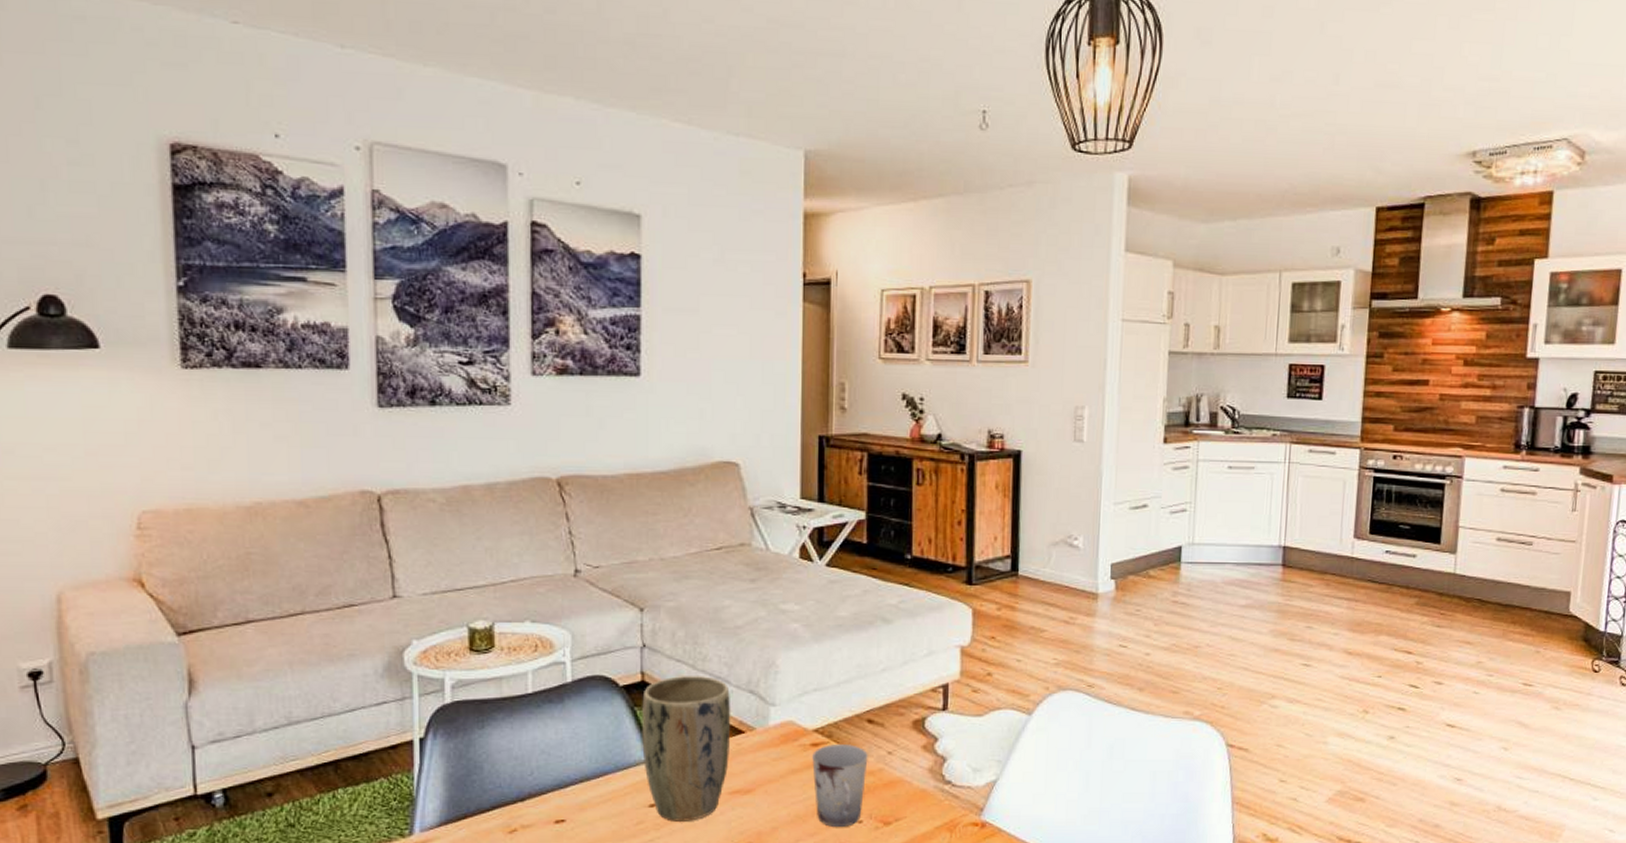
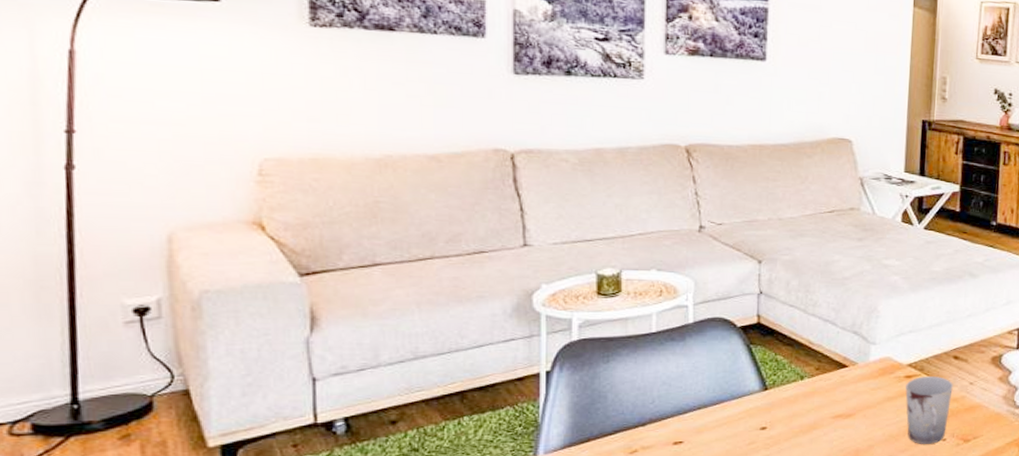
plant pot: present [642,676,730,821] -> none [756,319,836,442]

